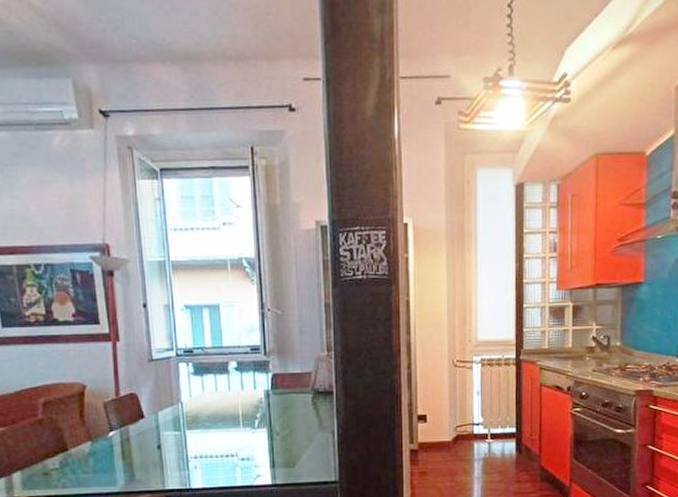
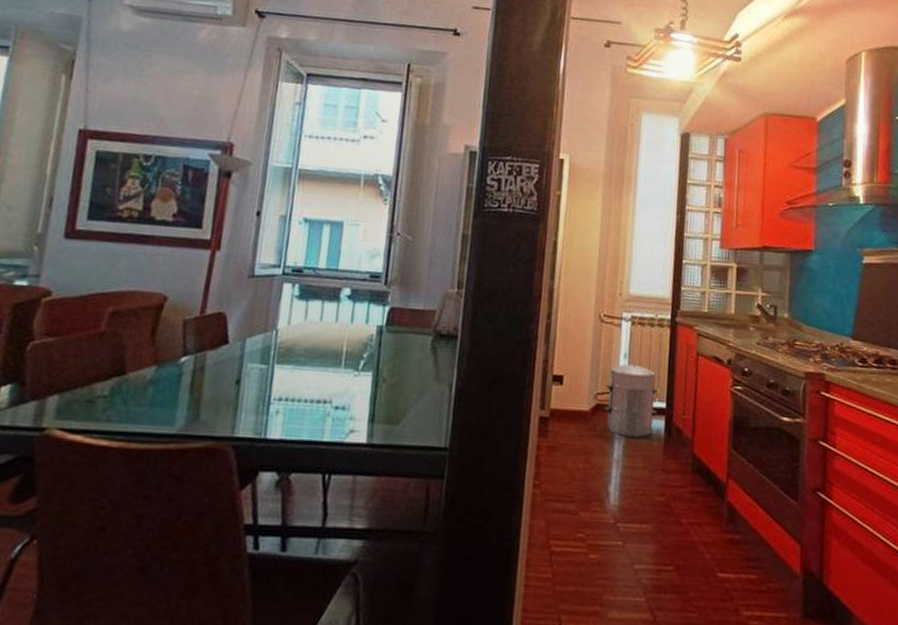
waste bin: none [463,398,509,458] -> present [604,362,659,438]

